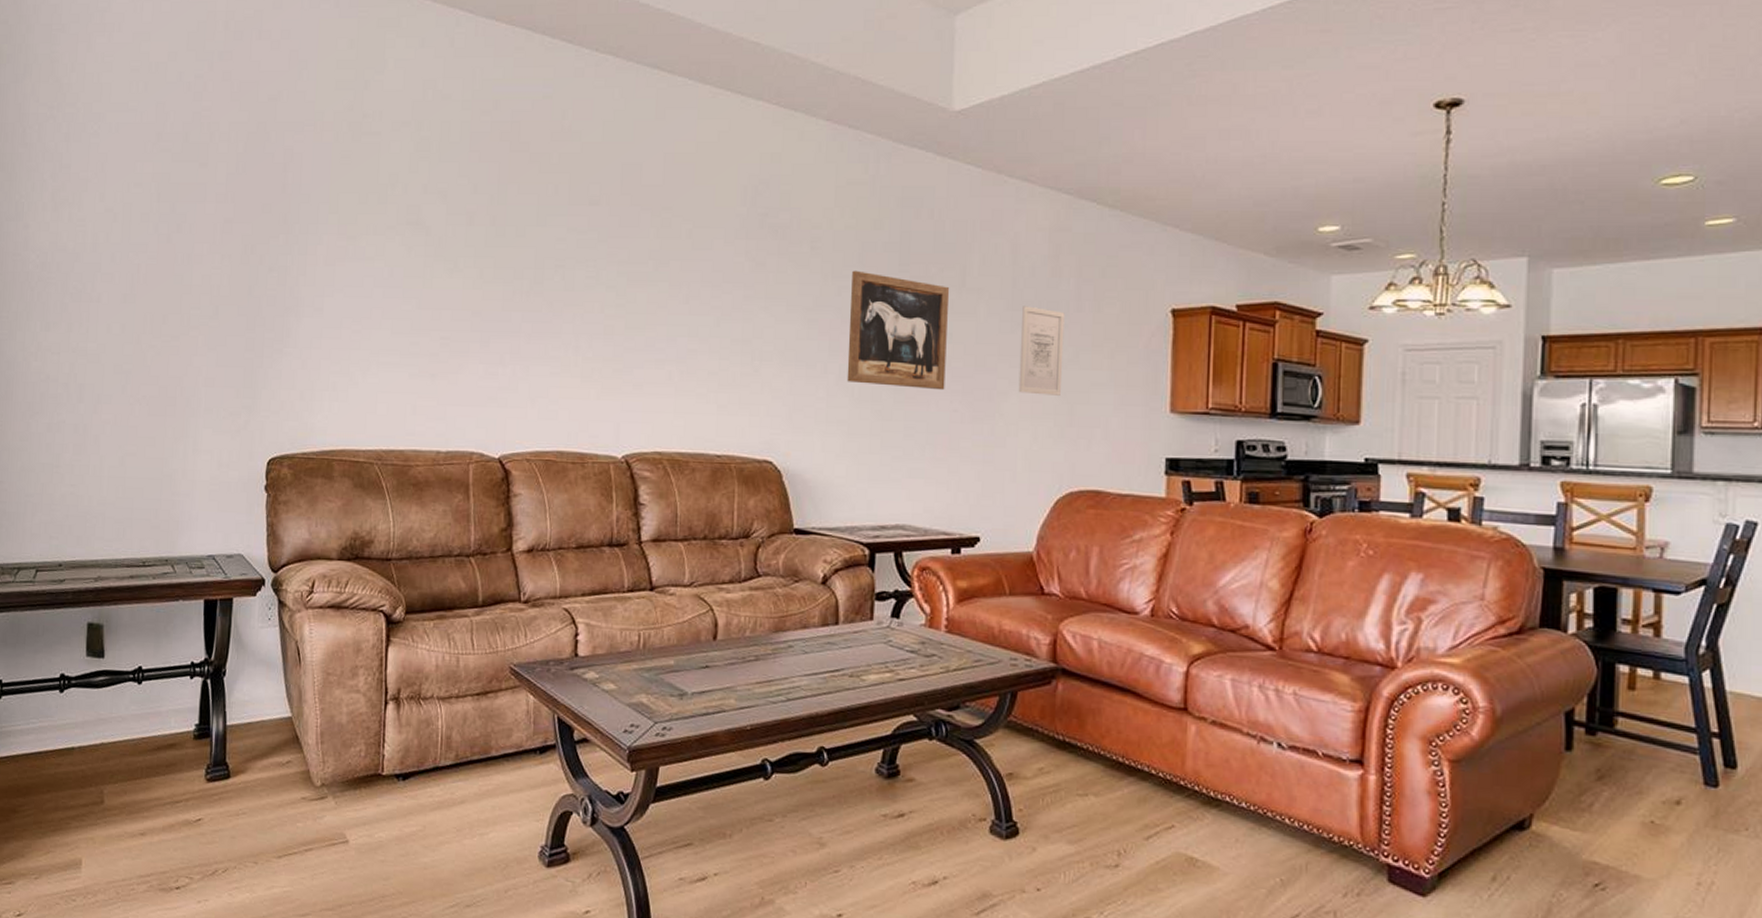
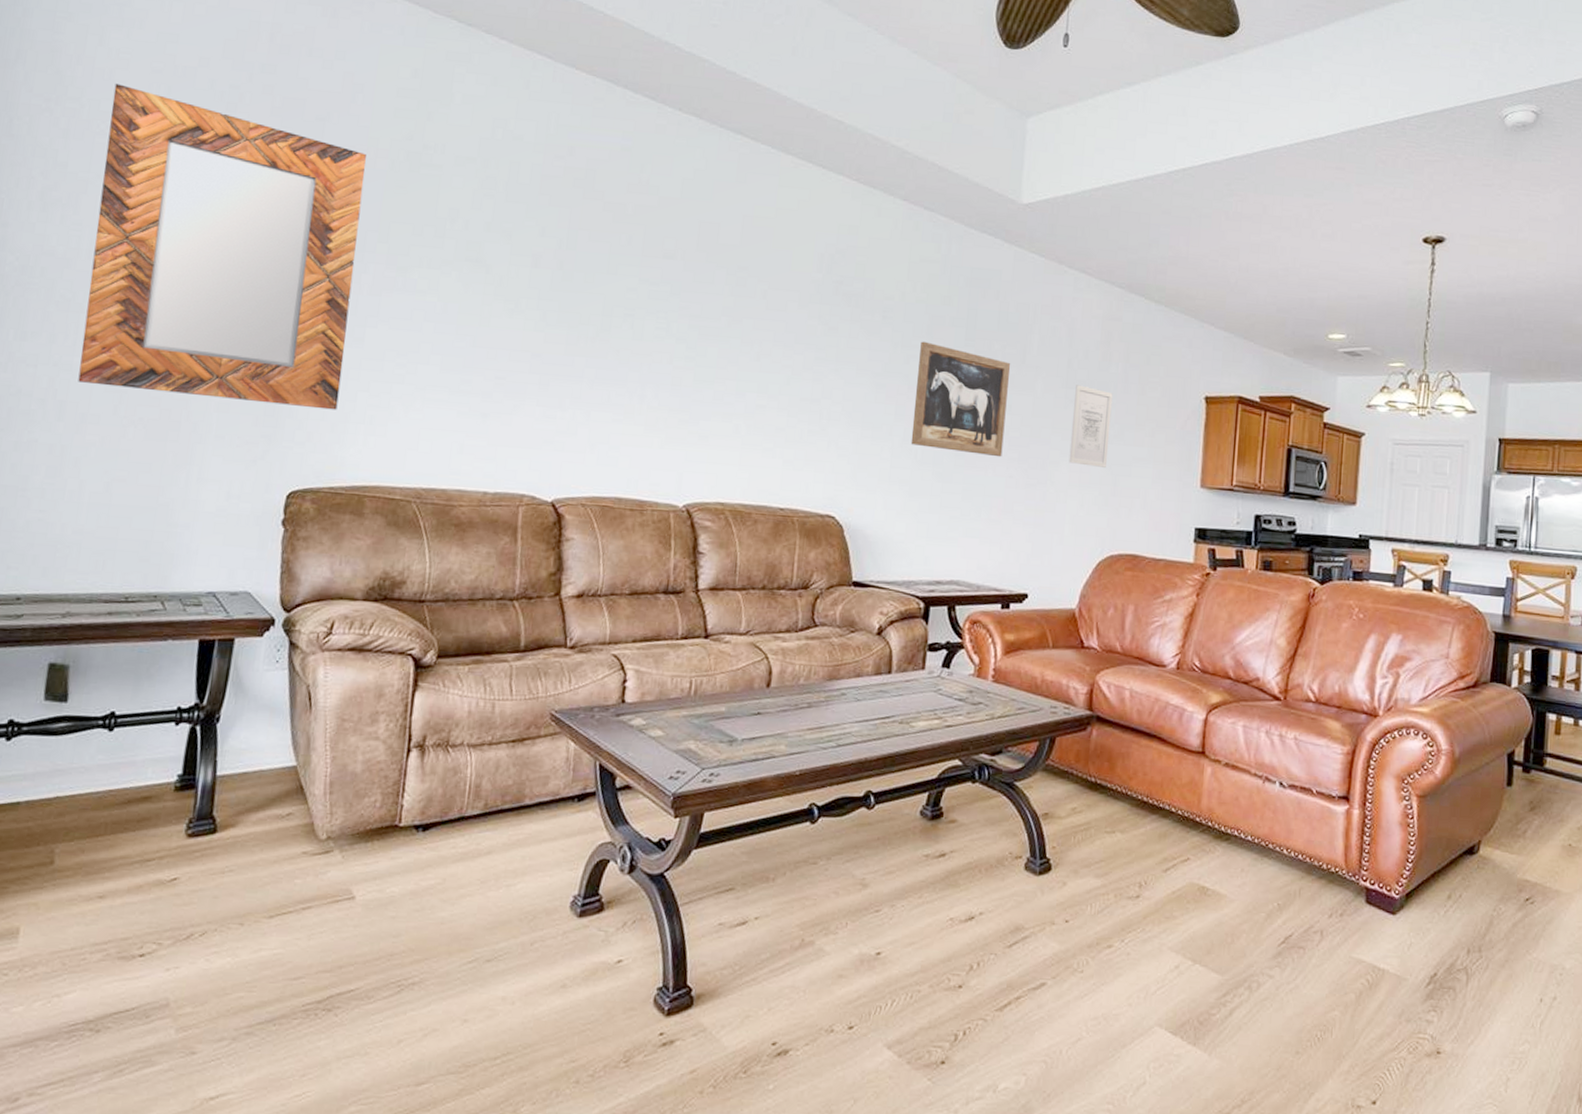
home mirror: none [92,86,314,379] -> present [78,84,366,410]

